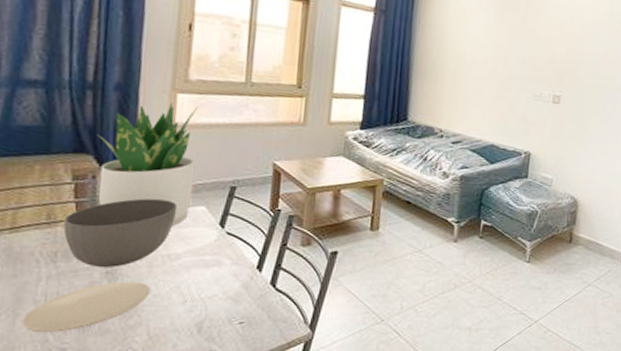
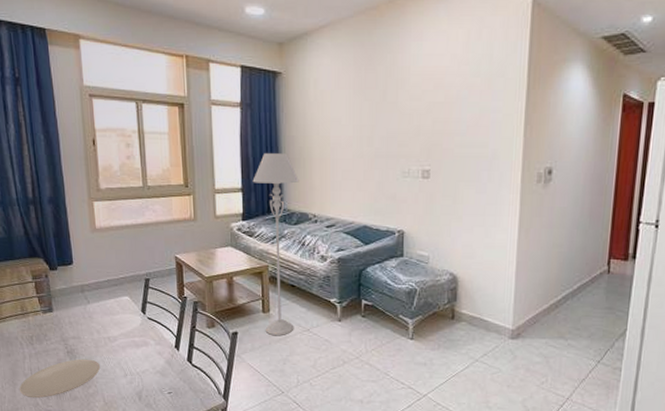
bowl: present [63,198,178,268] -> none [32,292,109,349]
planter: present [96,102,199,226] -> none [42,209,118,314]
floor lamp: none [371,62,429,257] -> present [252,153,299,336]

